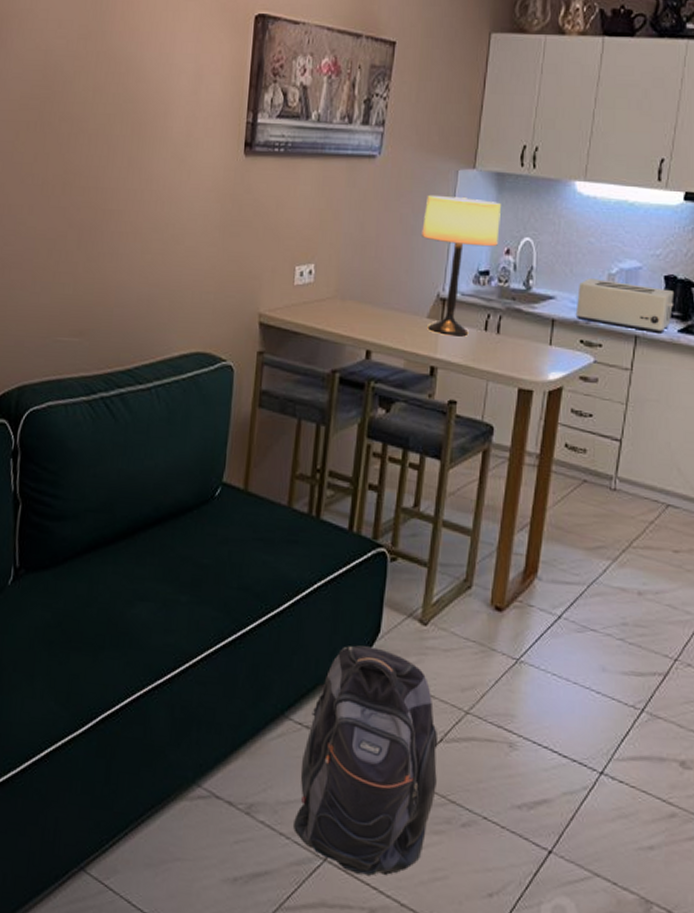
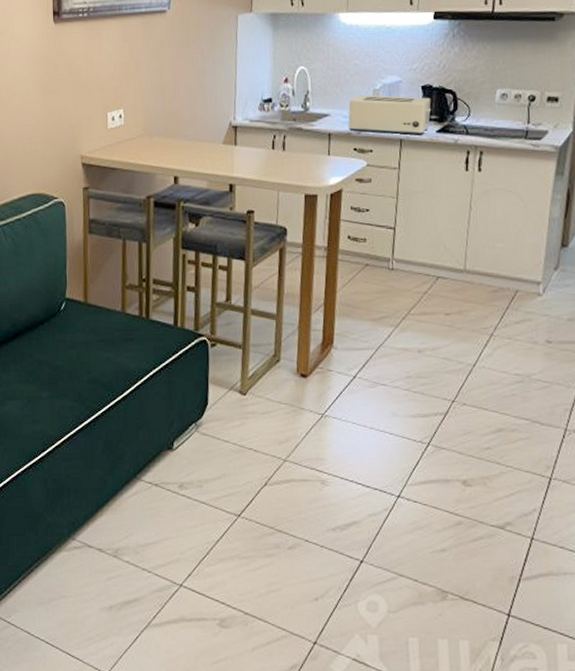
backpack: present [294,645,438,876] -> none [153,417,265,594]
table lamp: present [422,195,501,336] -> none [211,37,278,157]

